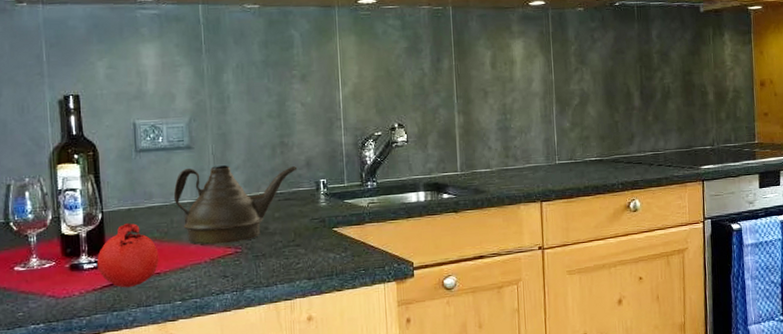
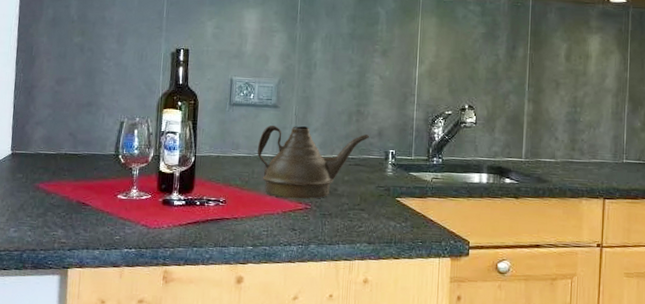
fruit: present [97,222,159,288] -> none [185,168,239,228]

